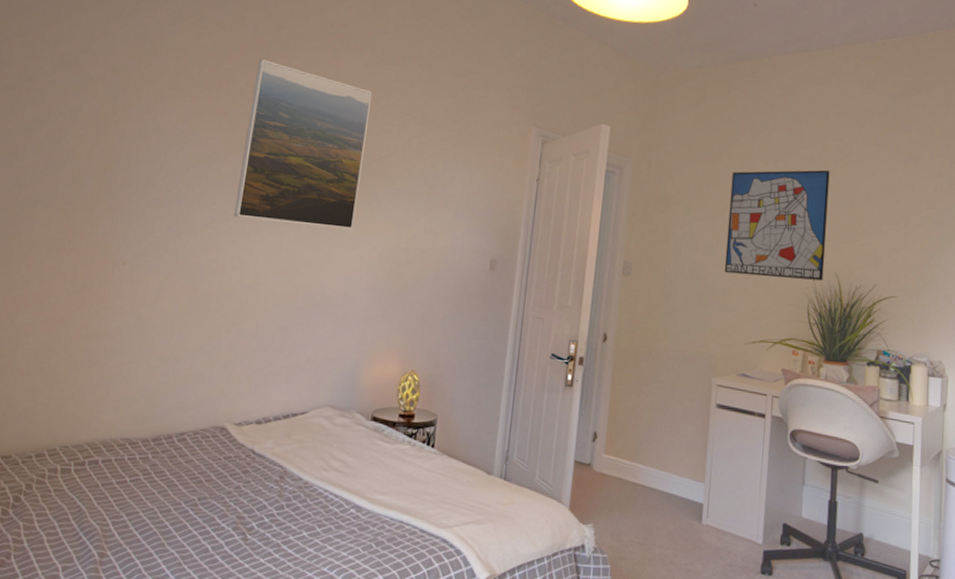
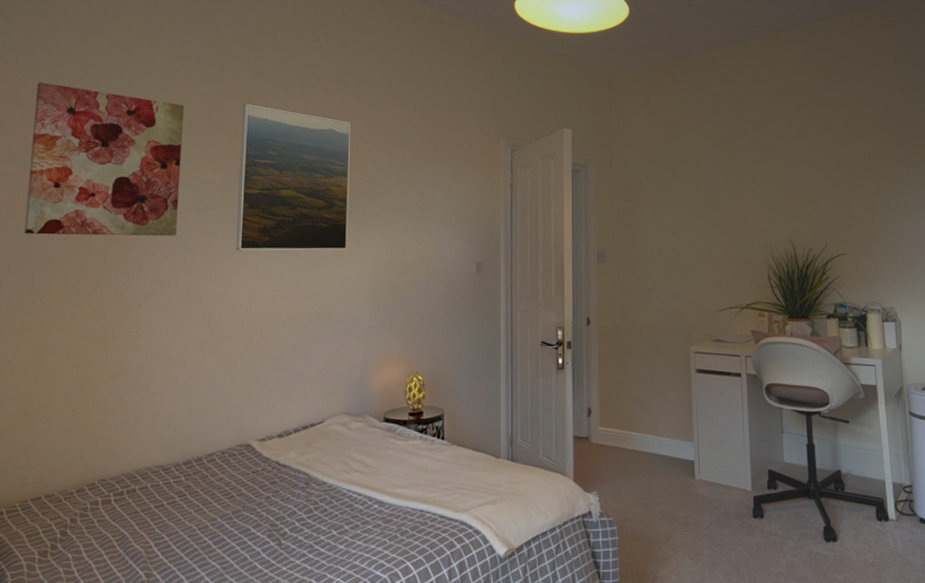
wall art: none [11,11,197,194] -> present [25,82,185,236]
wall art: present [724,170,830,281] -> none [686,147,779,250]

